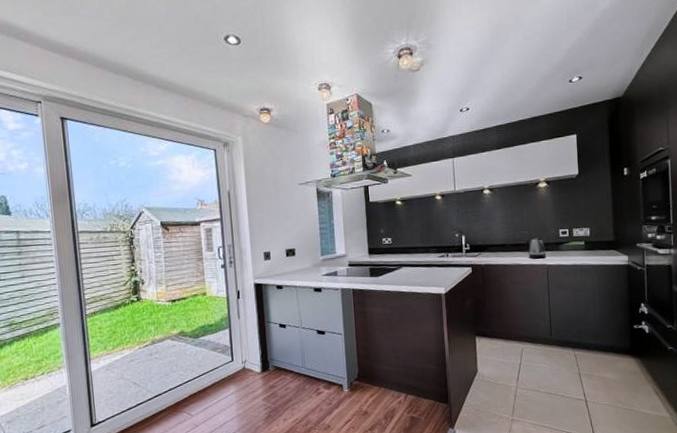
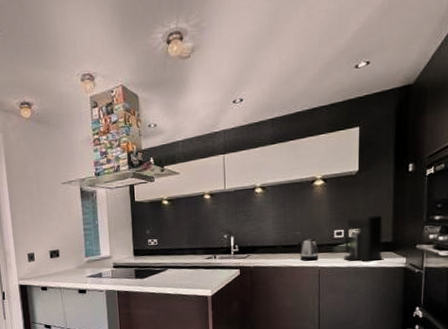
coffee maker: none [570,214,606,261] -> present [344,214,383,264]

